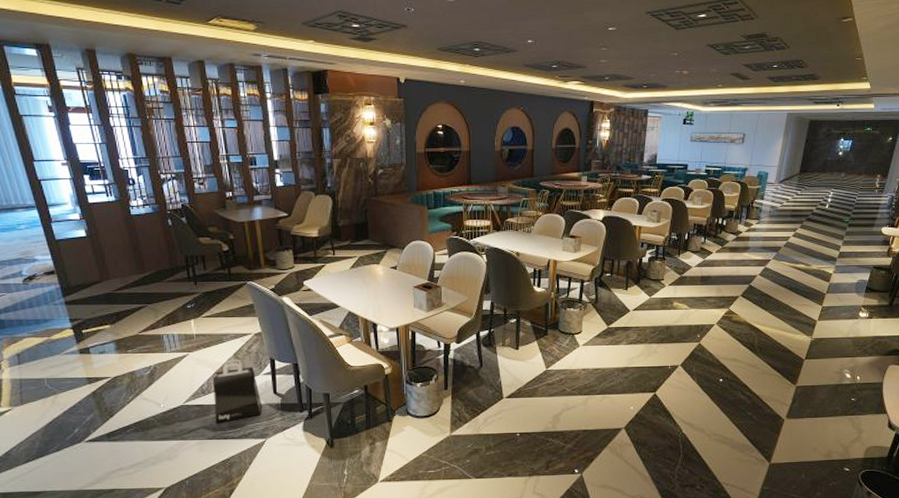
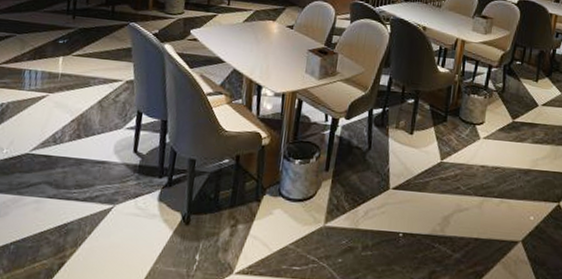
shopping bag: present [212,359,263,424] -> none [61,106,118,181]

